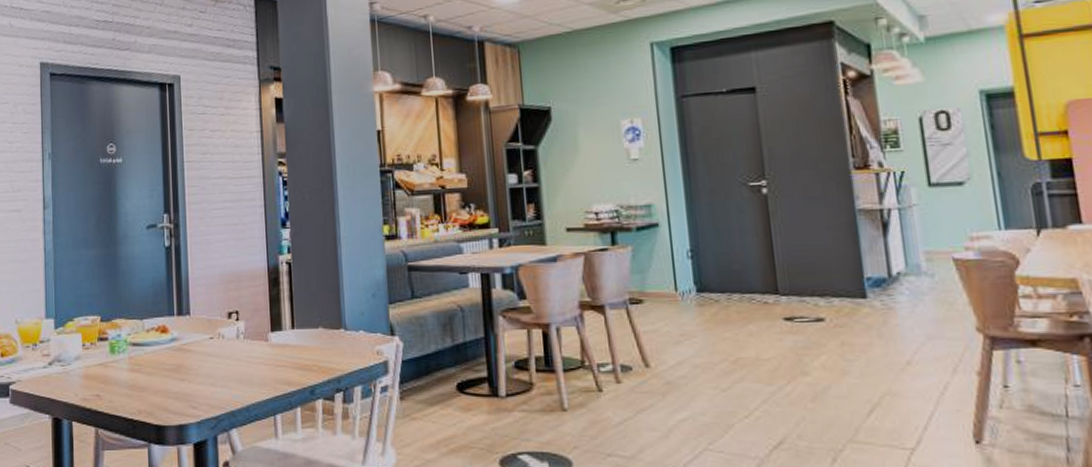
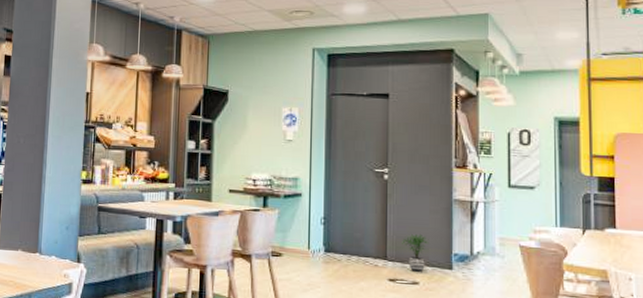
potted plant: none [795,258,832,305] -> present [402,234,429,272]

